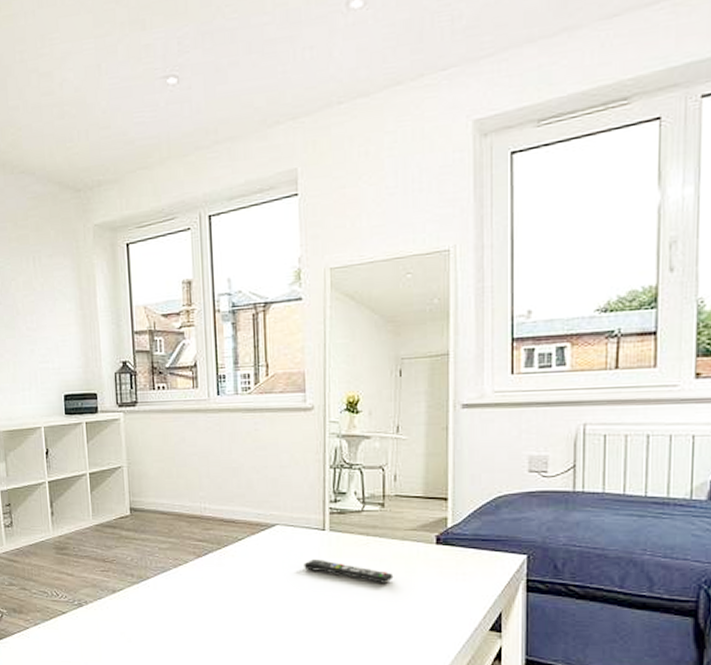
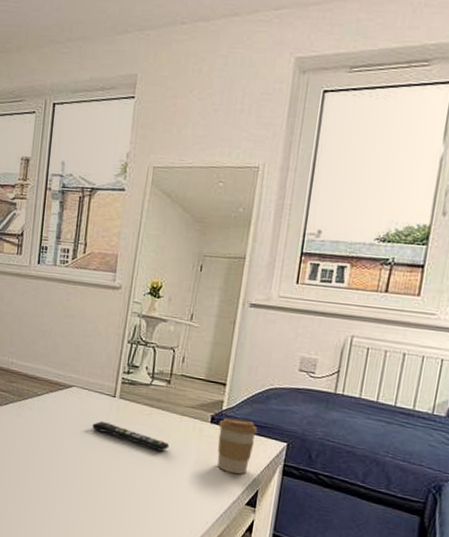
coffee cup: none [446,535,491,598] -> present [217,417,258,474]

